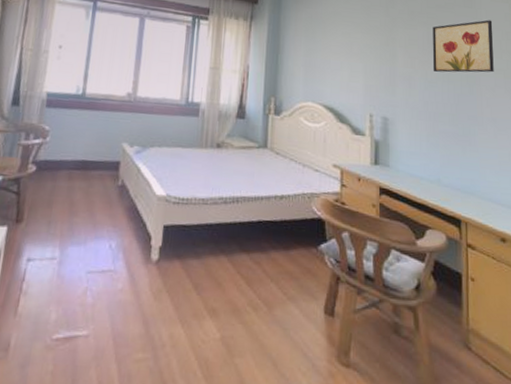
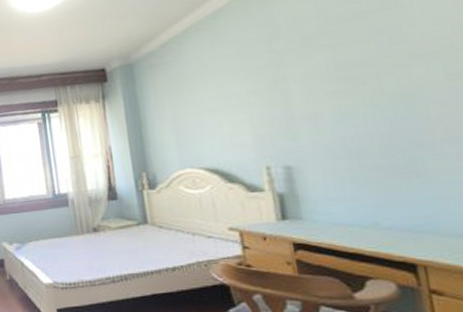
wall art: present [432,20,494,73] -> none [339,15,445,100]

